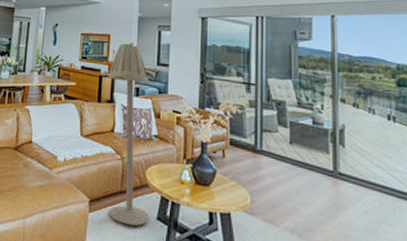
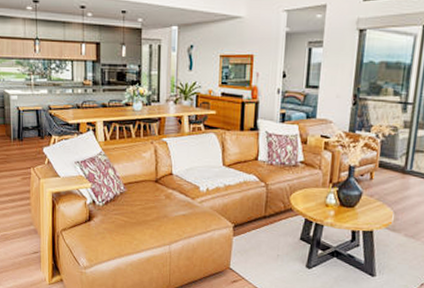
floor lamp: present [108,42,149,226] -> none [251,63,296,246]

